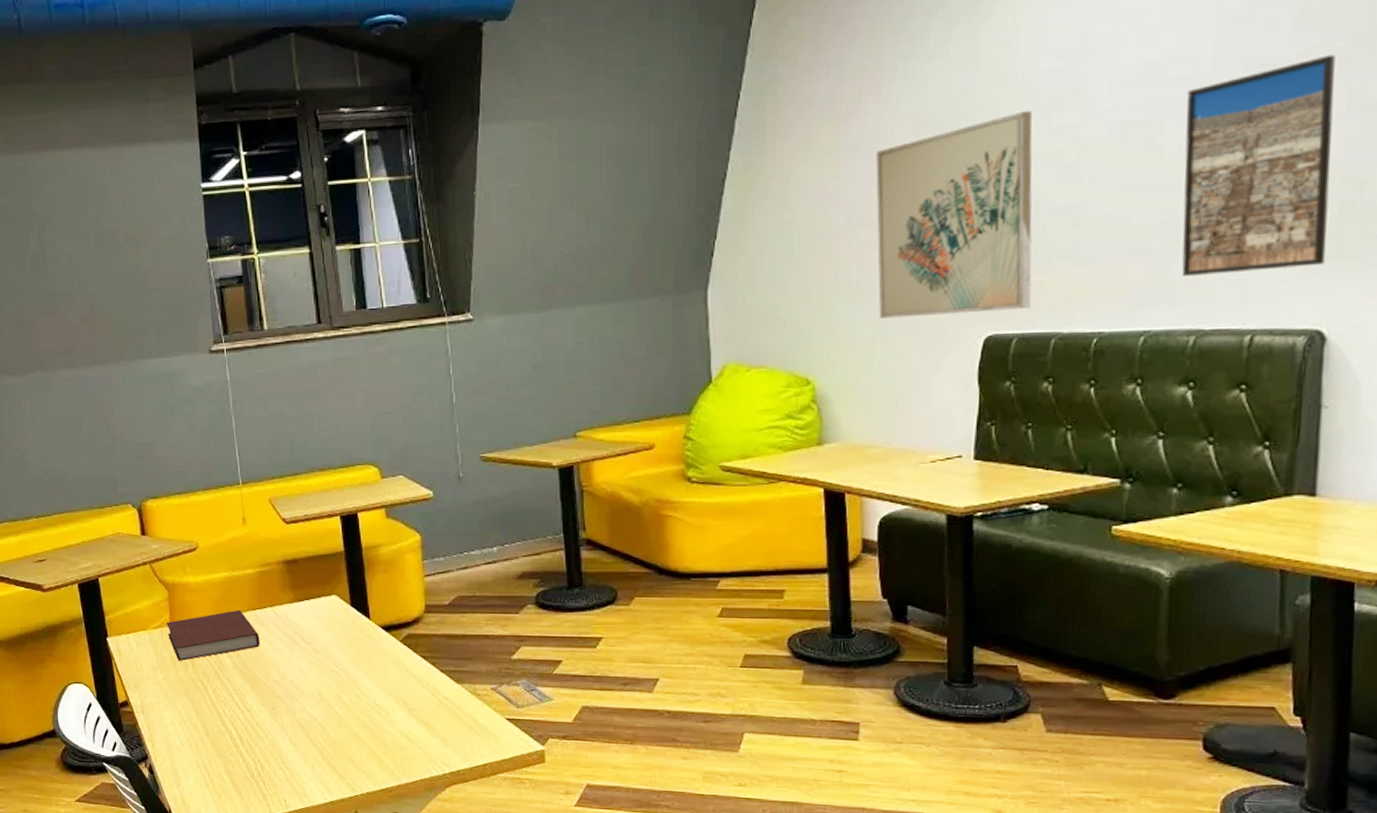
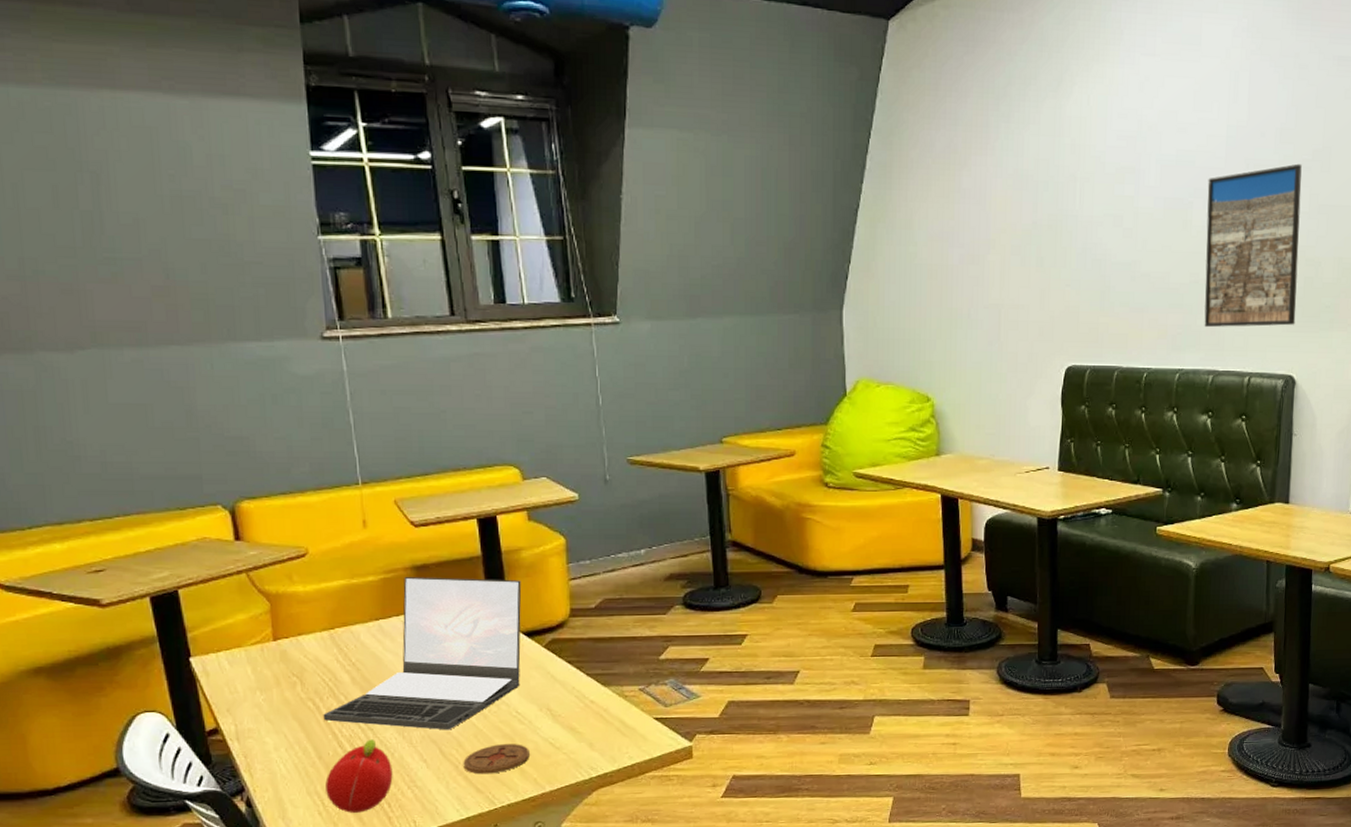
notebook: present [166,609,260,661] -> none [268,620,384,679]
laptop: none [210,571,380,717] -> present [323,577,522,730]
fruit: none [211,720,267,787] -> present [325,739,393,813]
coaster: none [327,733,387,762] -> present [463,744,530,775]
wall art: present [876,110,1033,318] -> none [983,179,1101,347]

